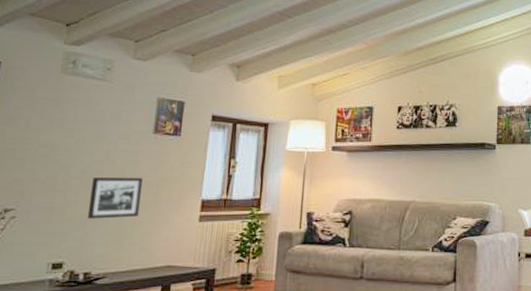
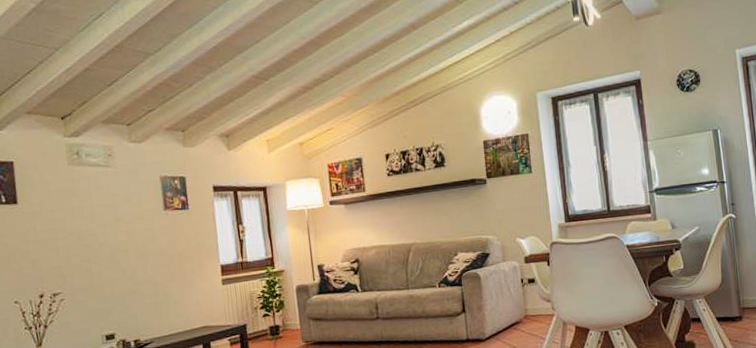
picture frame: present [87,177,143,219] -> none [121,251,169,294]

